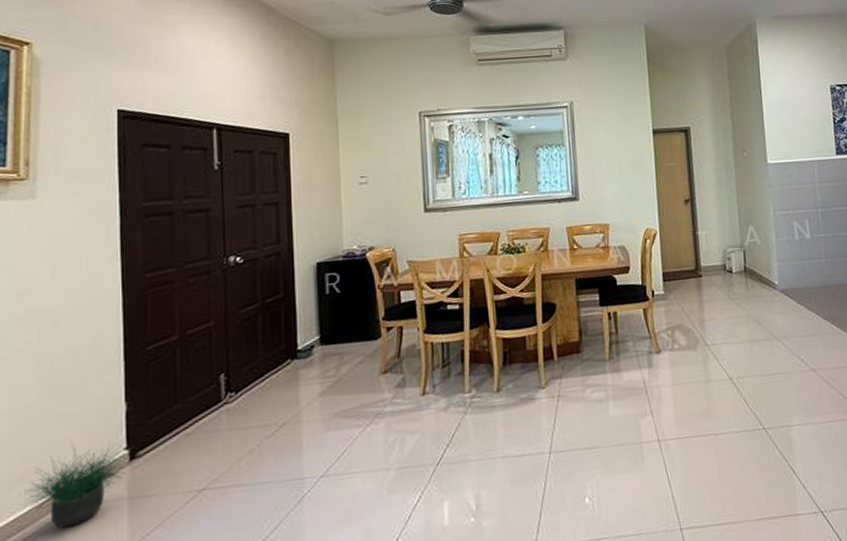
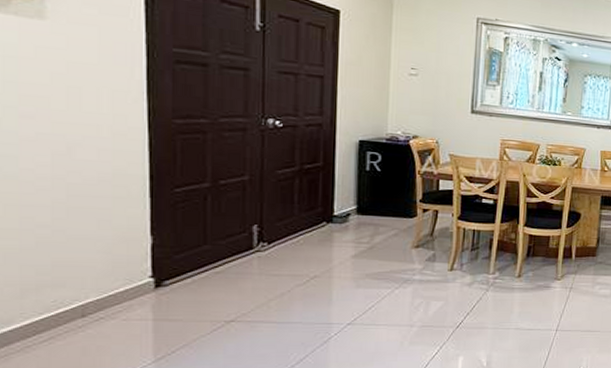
potted plant: present [24,442,126,528] -> none [39,264,152,337]

